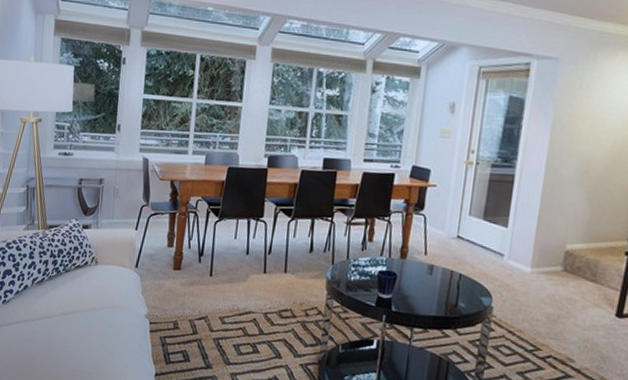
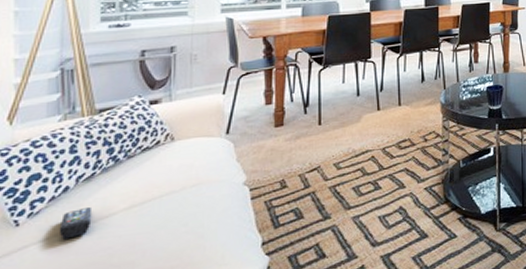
remote control: none [20,305,41,328] -> present [58,206,93,240]

